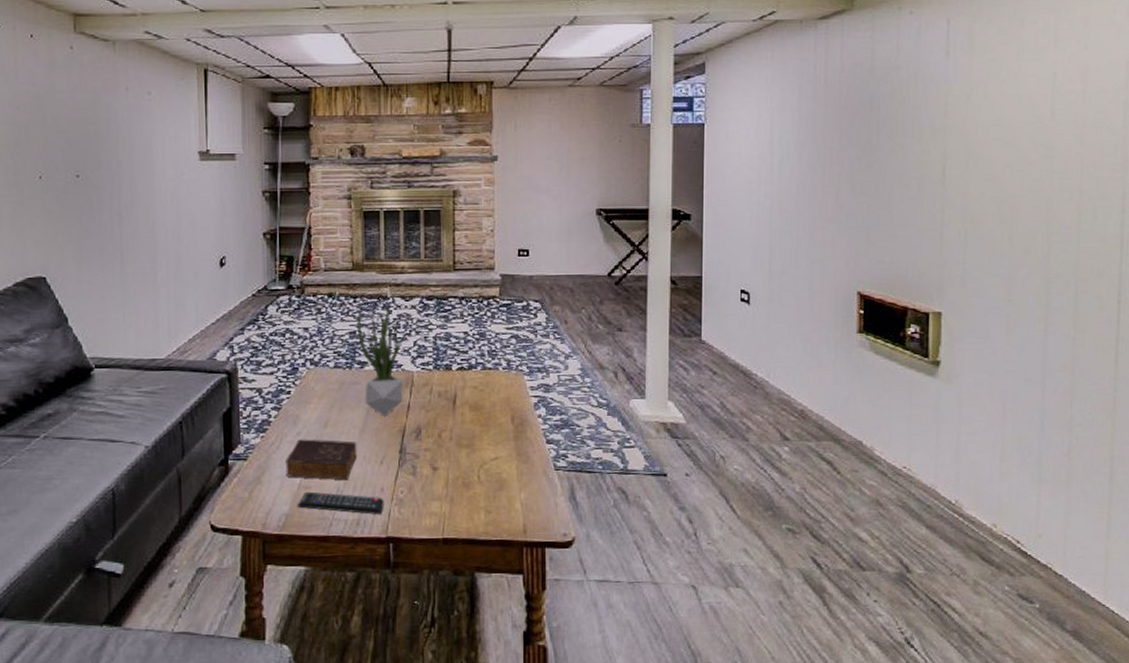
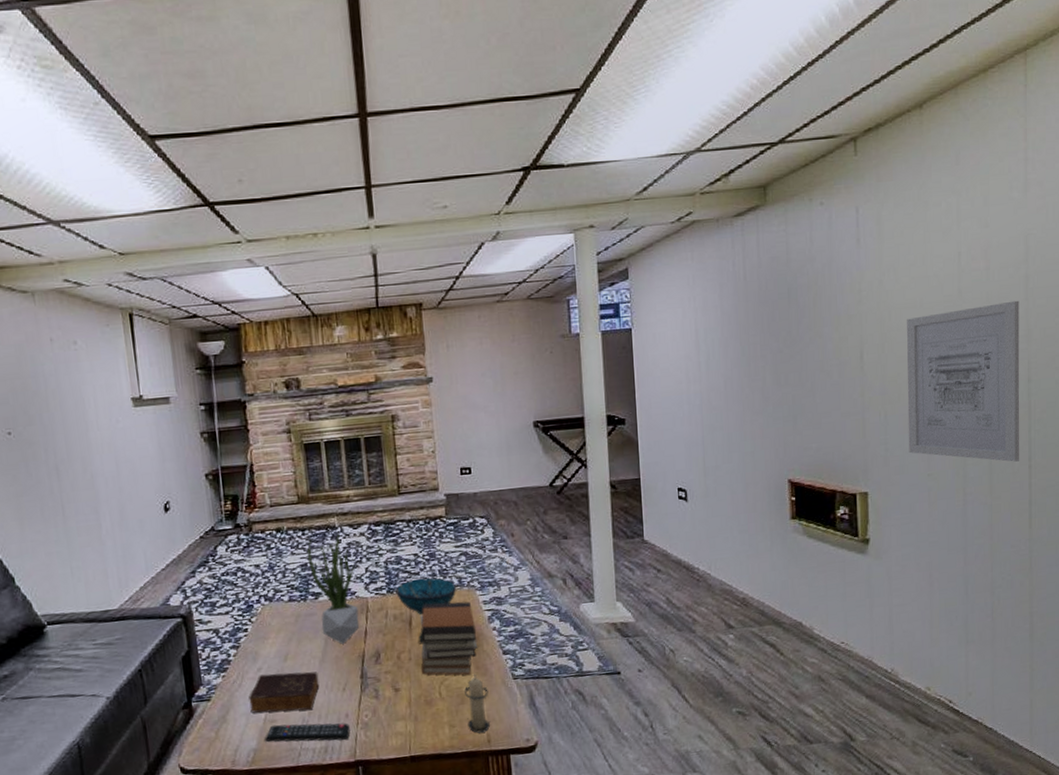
decorative bowl: none [442,357,505,395] -> present [395,577,457,615]
book stack: none [461,383,521,462] -> present [418,601,478,676]
candle: none [504,461,528,522] -> present [465,675,491,733]
wall art: none [988,127,1117,295] -> present [907,300,1020,462]

